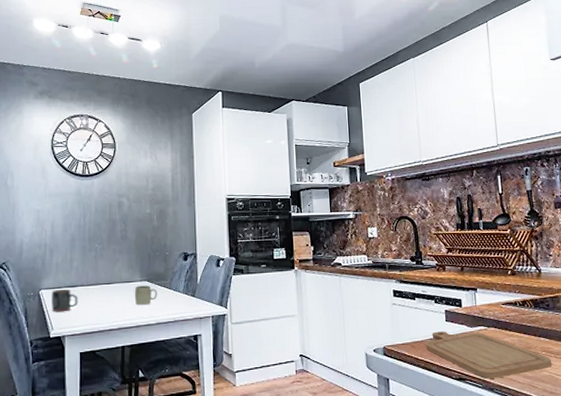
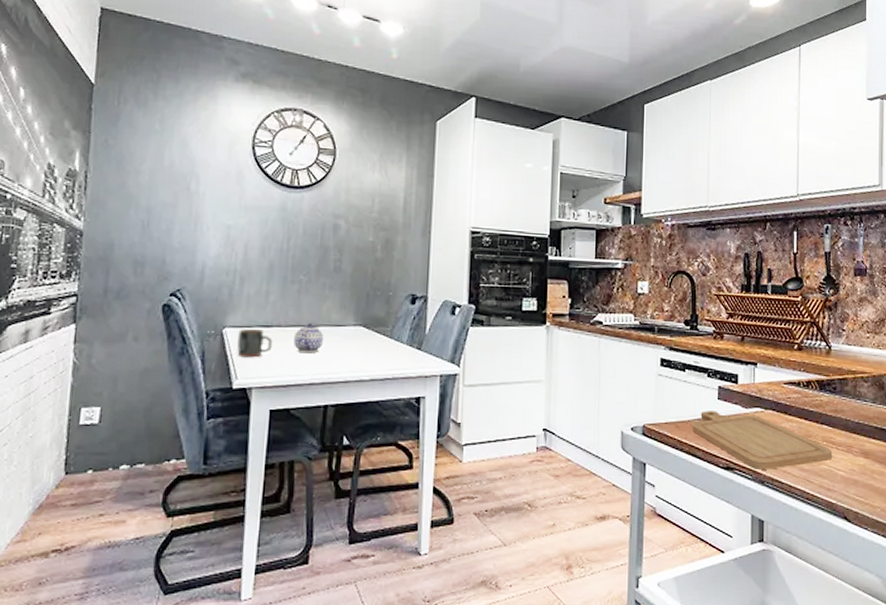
teapot: none [94,281,118,306] -> present [294,322,324,354]
mug: present [134,285,157,306] -> none [344,331,374,357]

